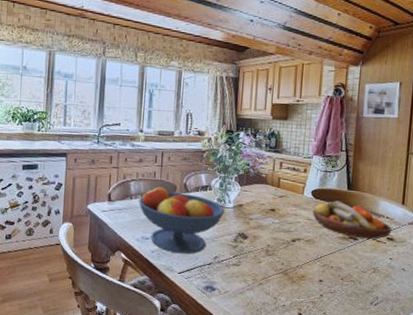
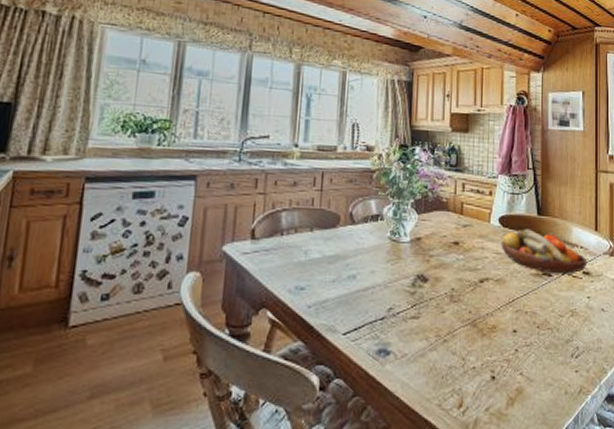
fruit bowl: present [138,186,225,255] -> none [291,217,400,307]

